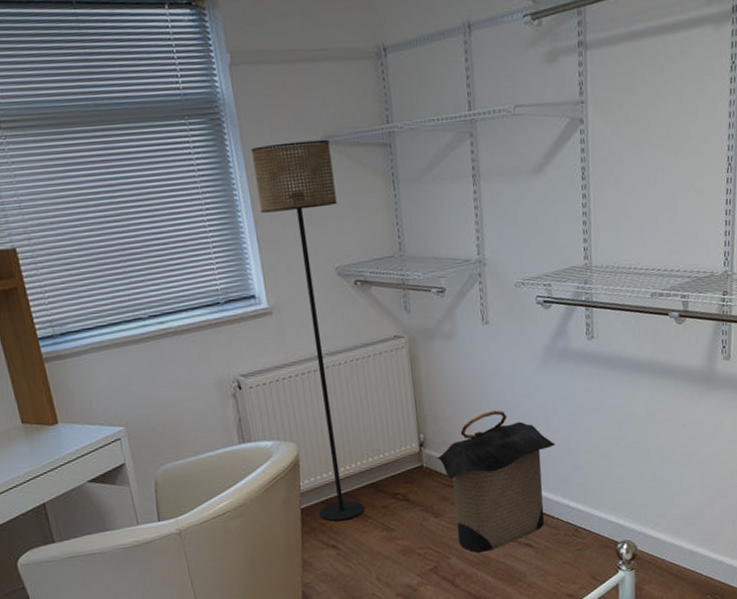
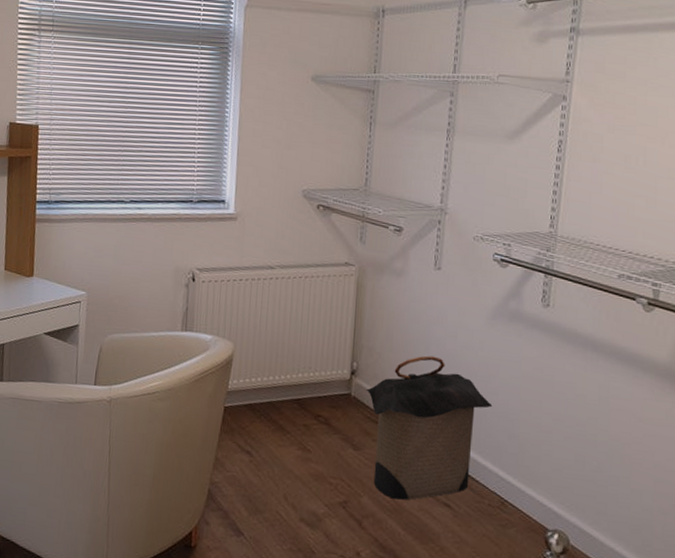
floor lamp: present [250,139,365,522] -> none [241,75,319,430]

